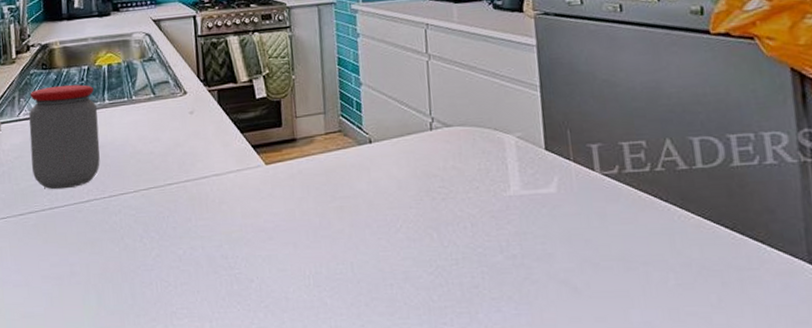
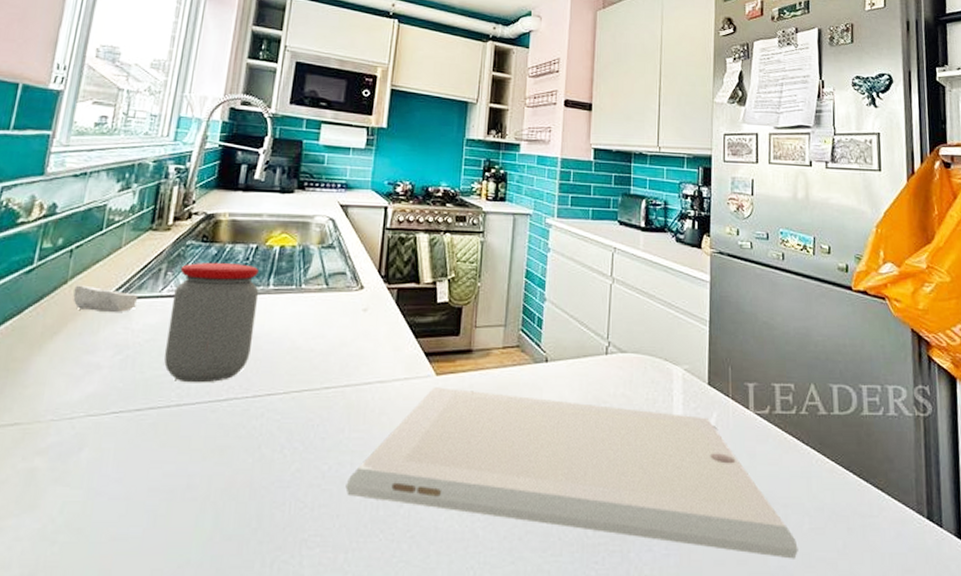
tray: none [200,175,664,315] -> present [345,387,798,559]

